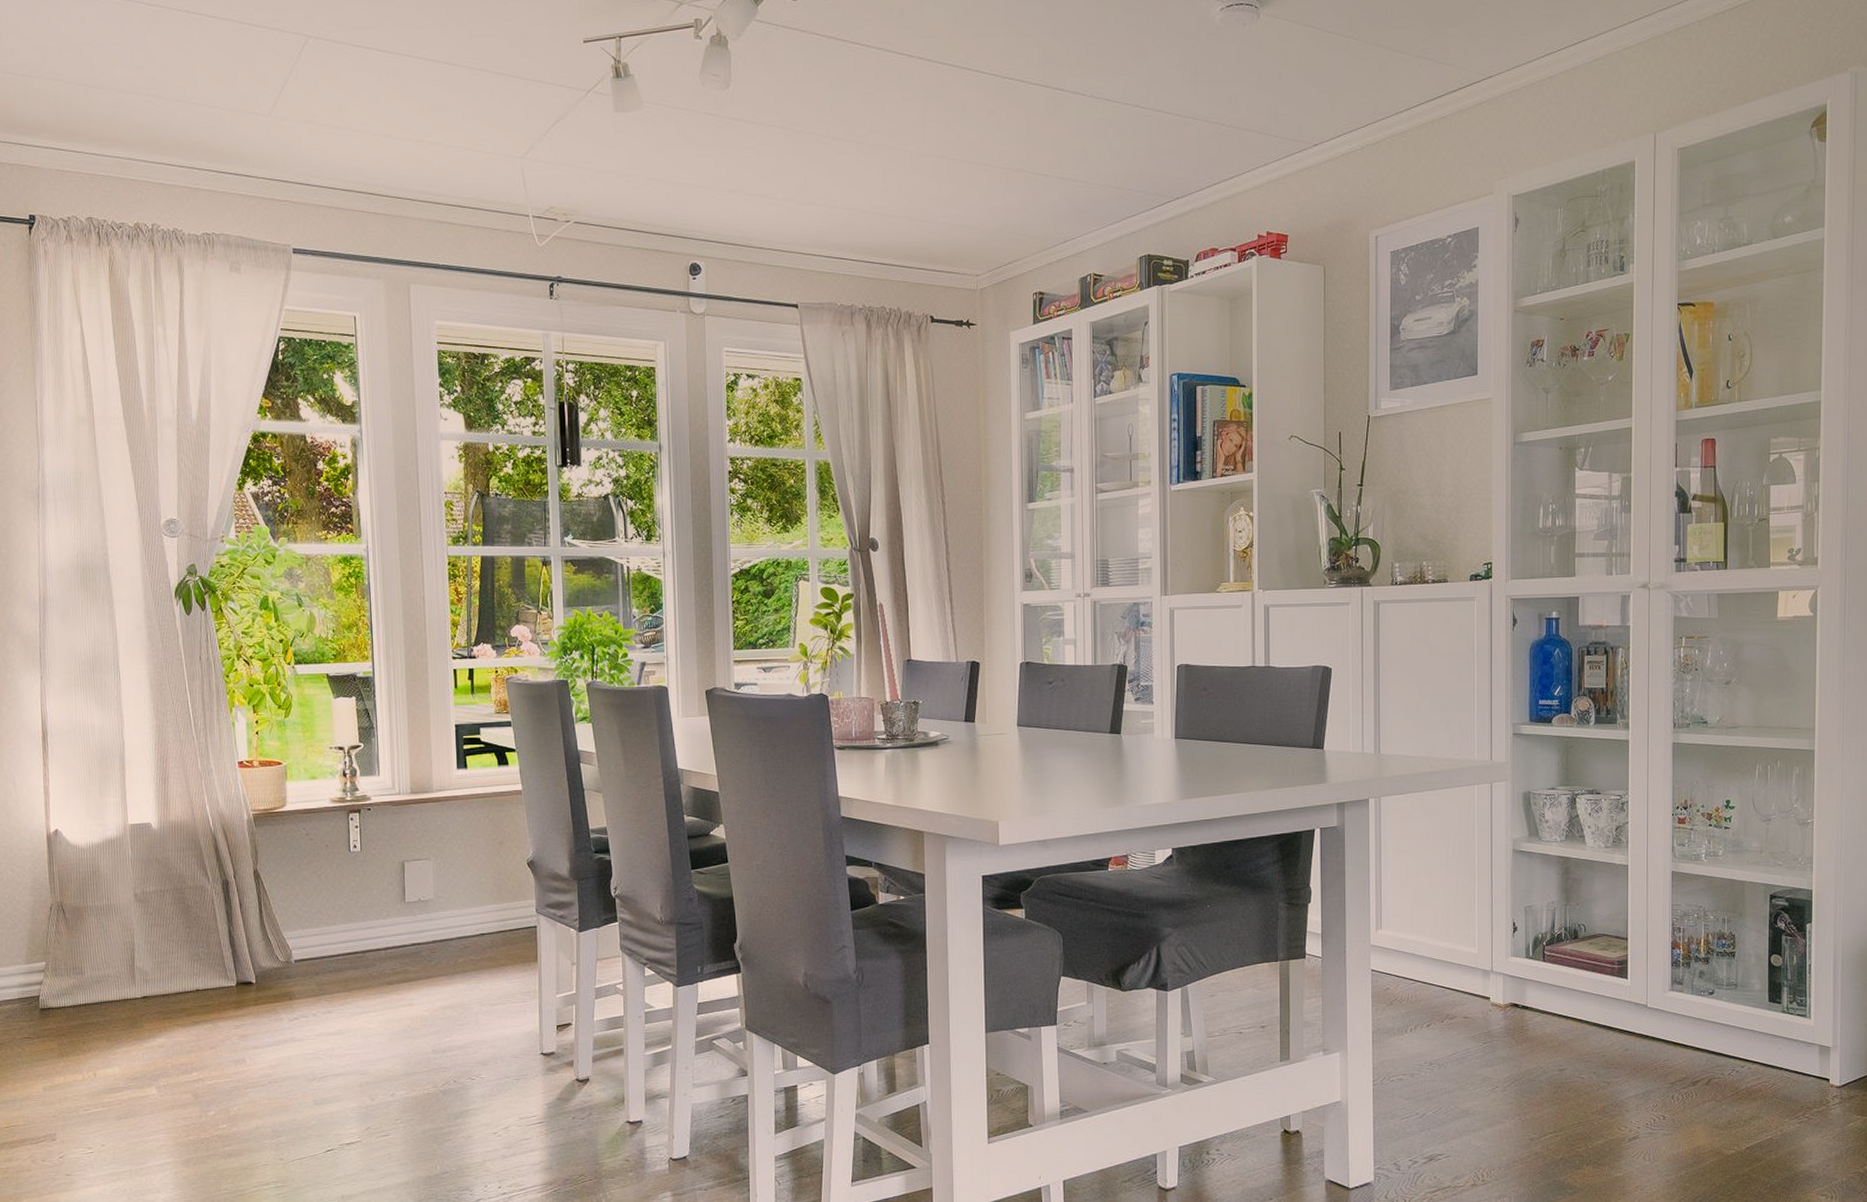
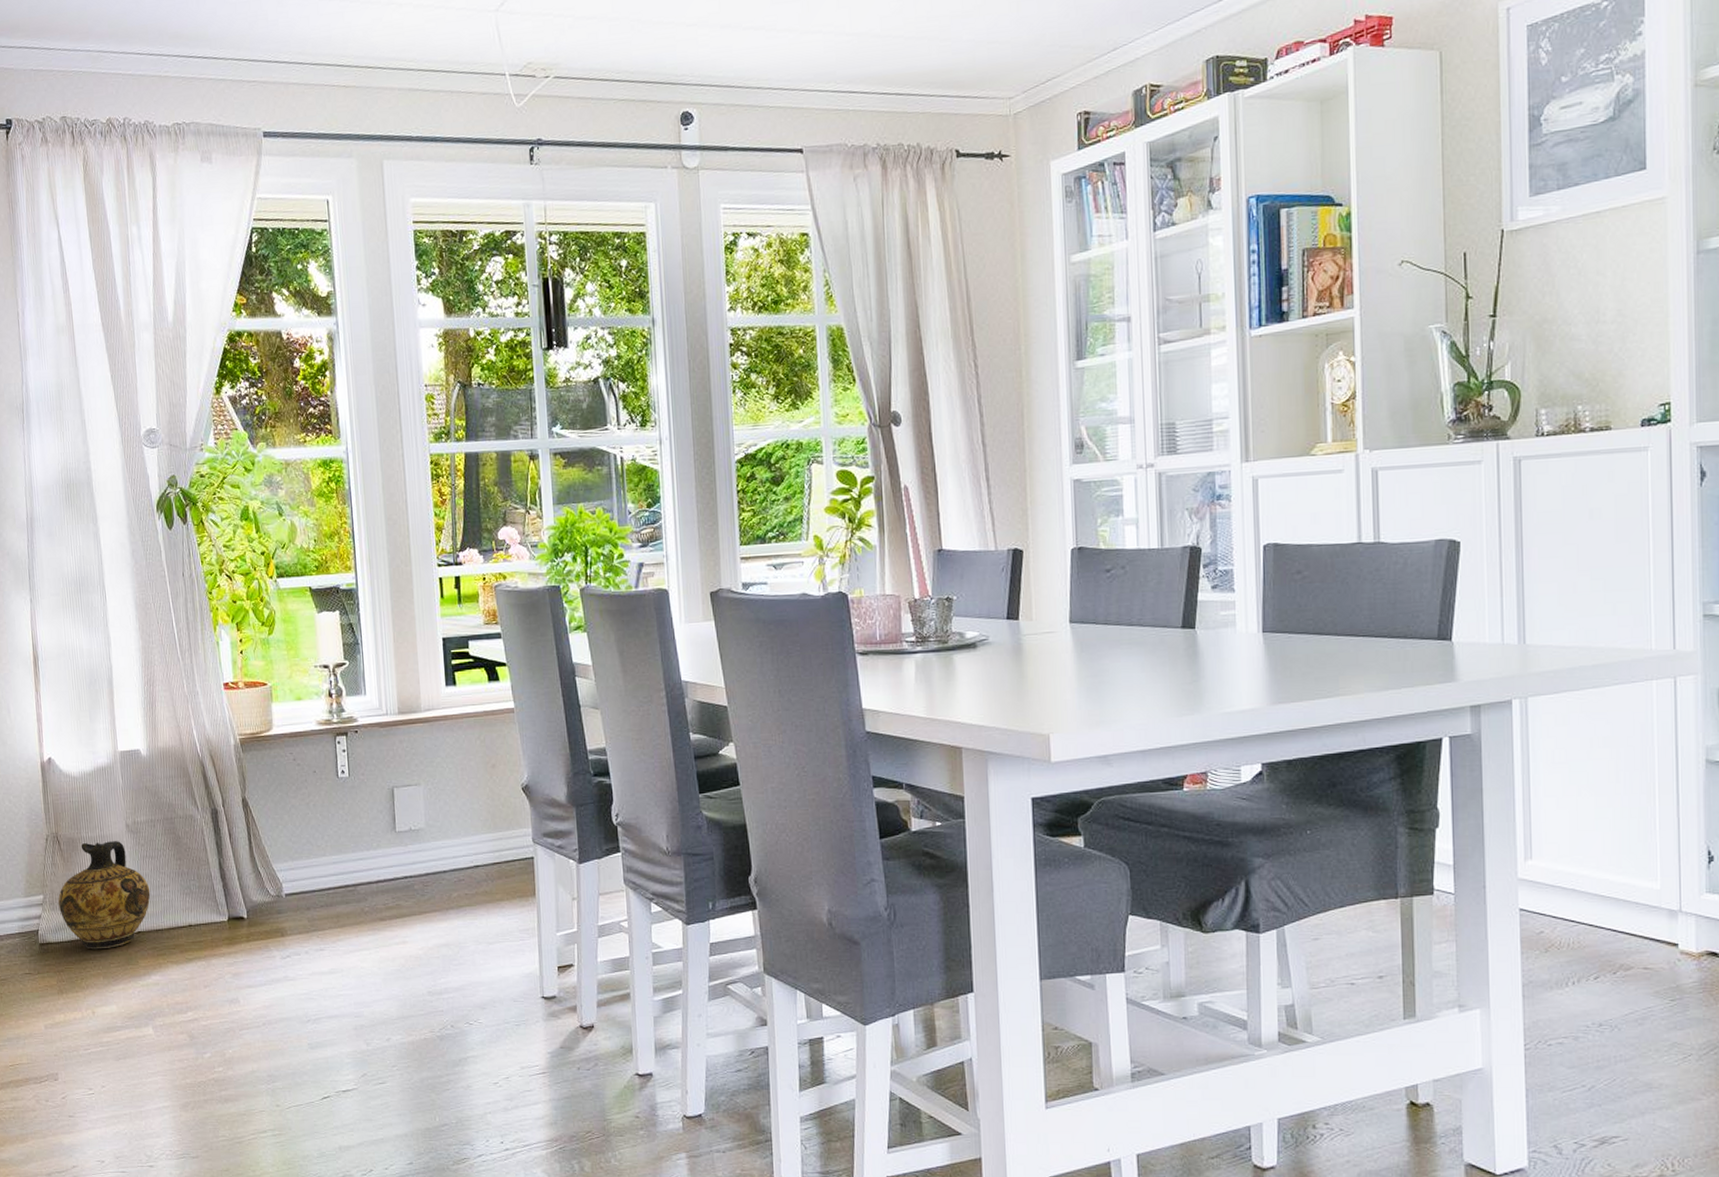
ceramic jug: none [61,910,158,1014] -> present [58,841,151,950]

